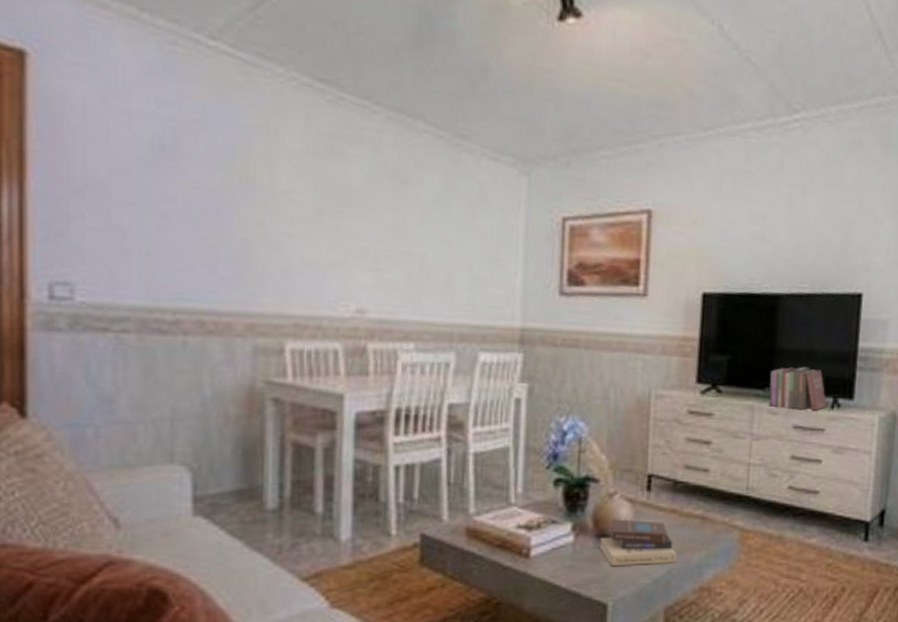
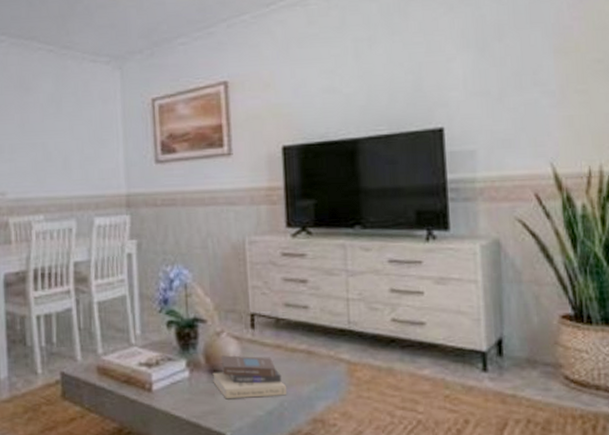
books: present [769,366,827,412] -> none [358,202,422,246]

